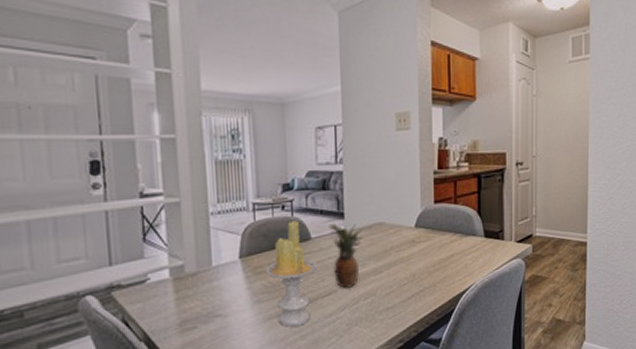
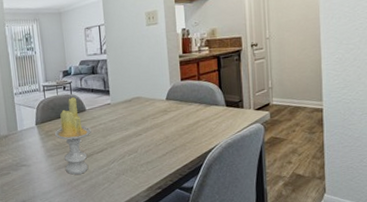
fruit: present [327,223,363,288] -> none [97,98,125,147]

